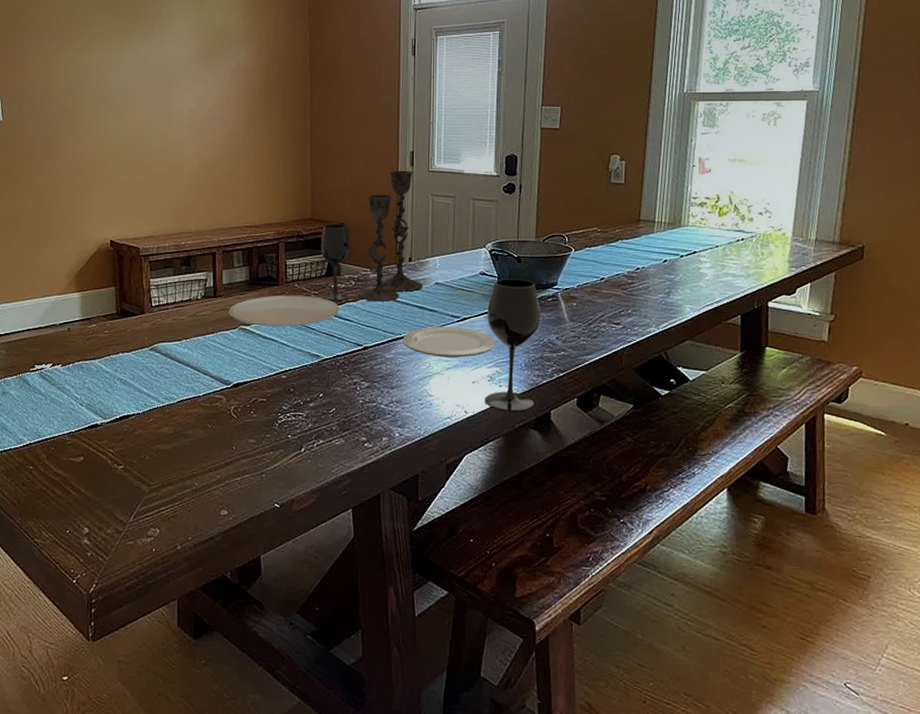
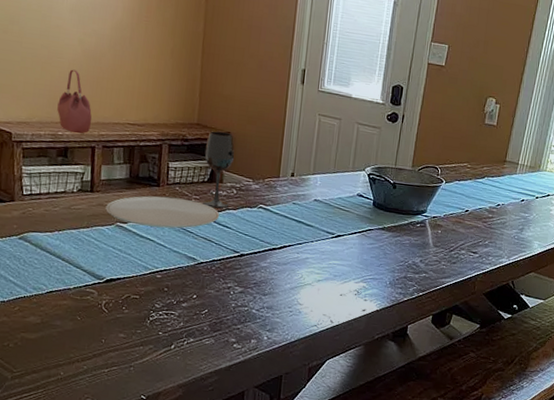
handbag: none [179,181,212,242] -> present [57,69,92,134]
candlestick: present [359,170,423,301] -> none [239,85,303,213]
plate: present [402,326,496,358] -> none [278,240,366,272]
wineglass: present [485,279,540,412] -> none [350,202,409,325]

